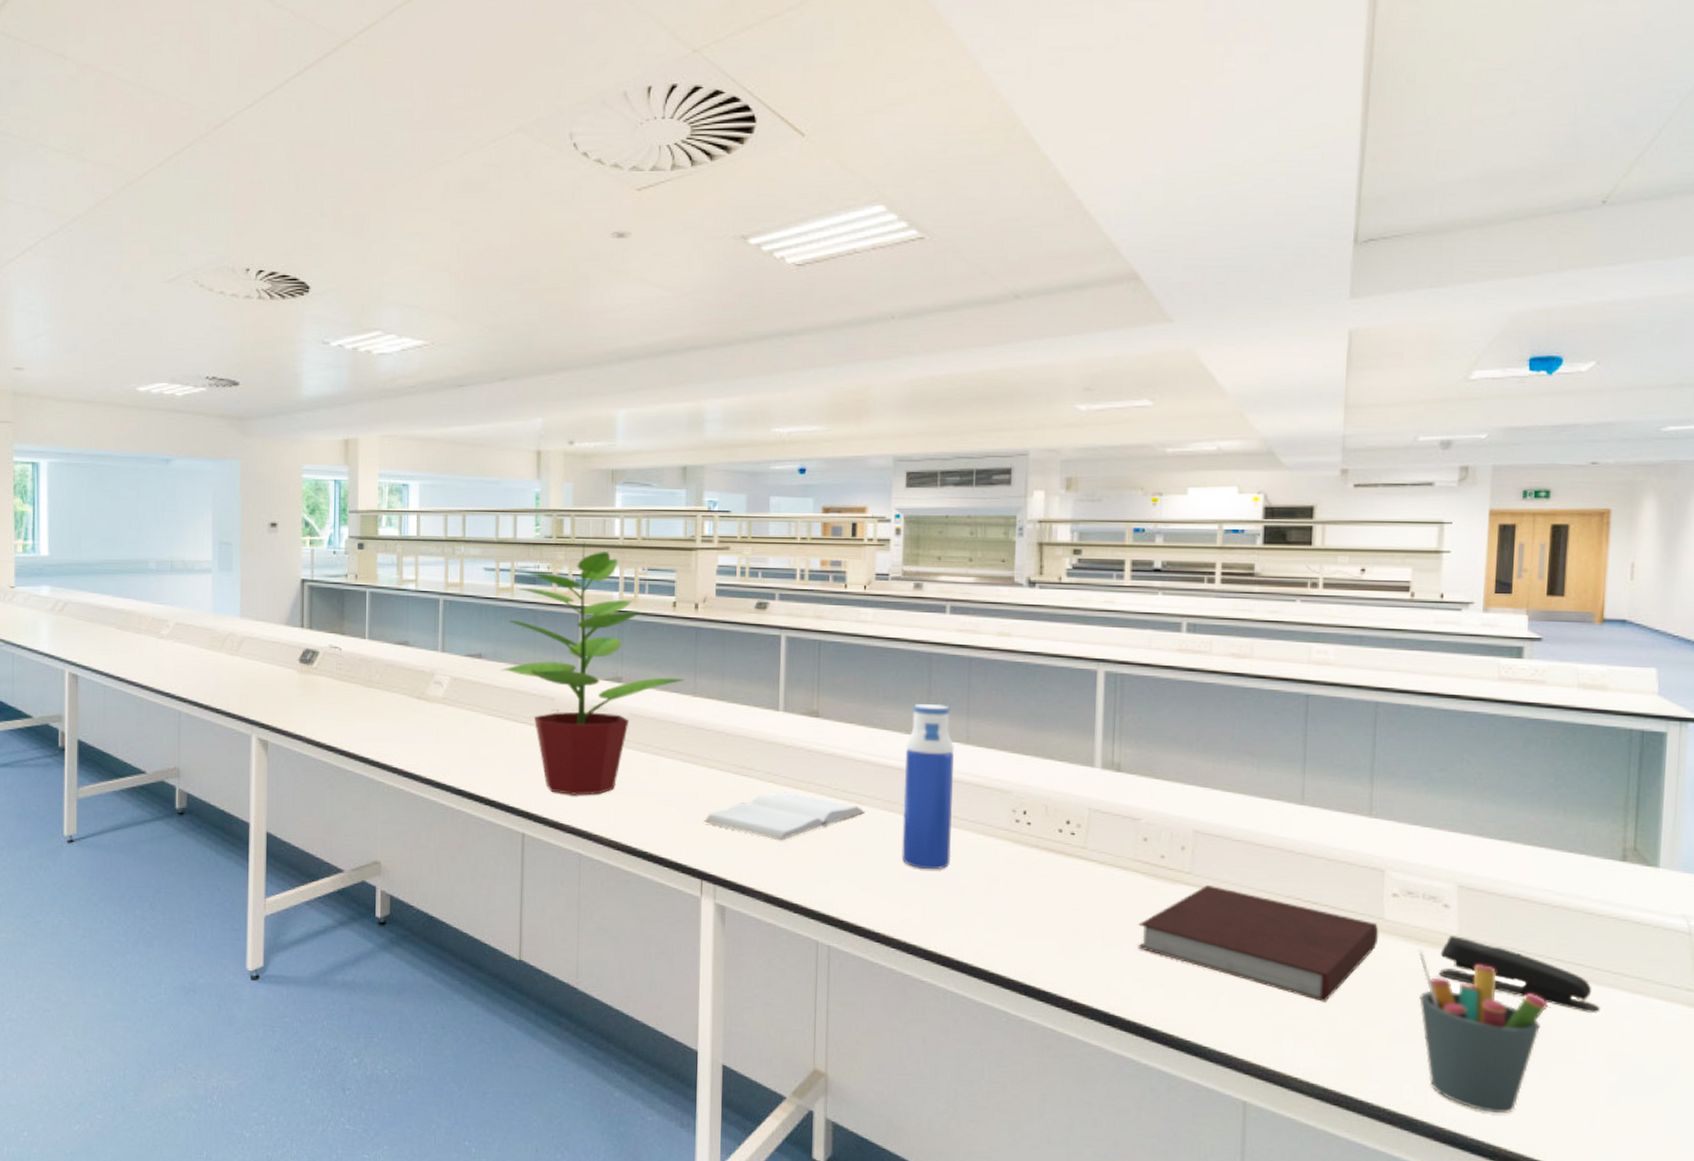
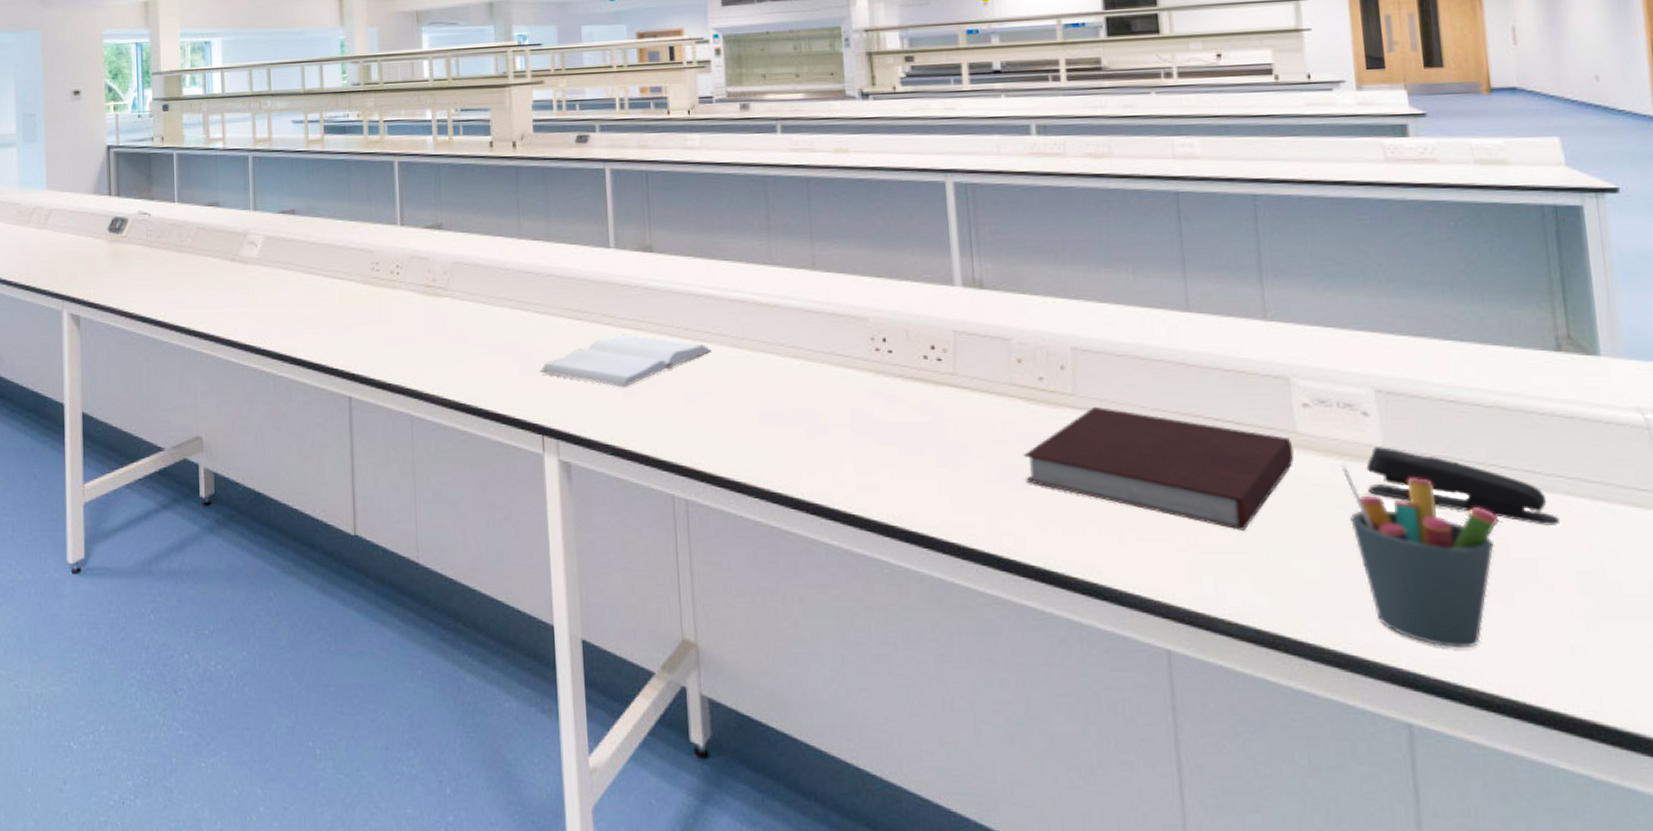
potted plant: present [501,541,685,795] -> none [316,86,508,352]
water bottle: present [901,703,954,870] -> none [748,228,810,409]

